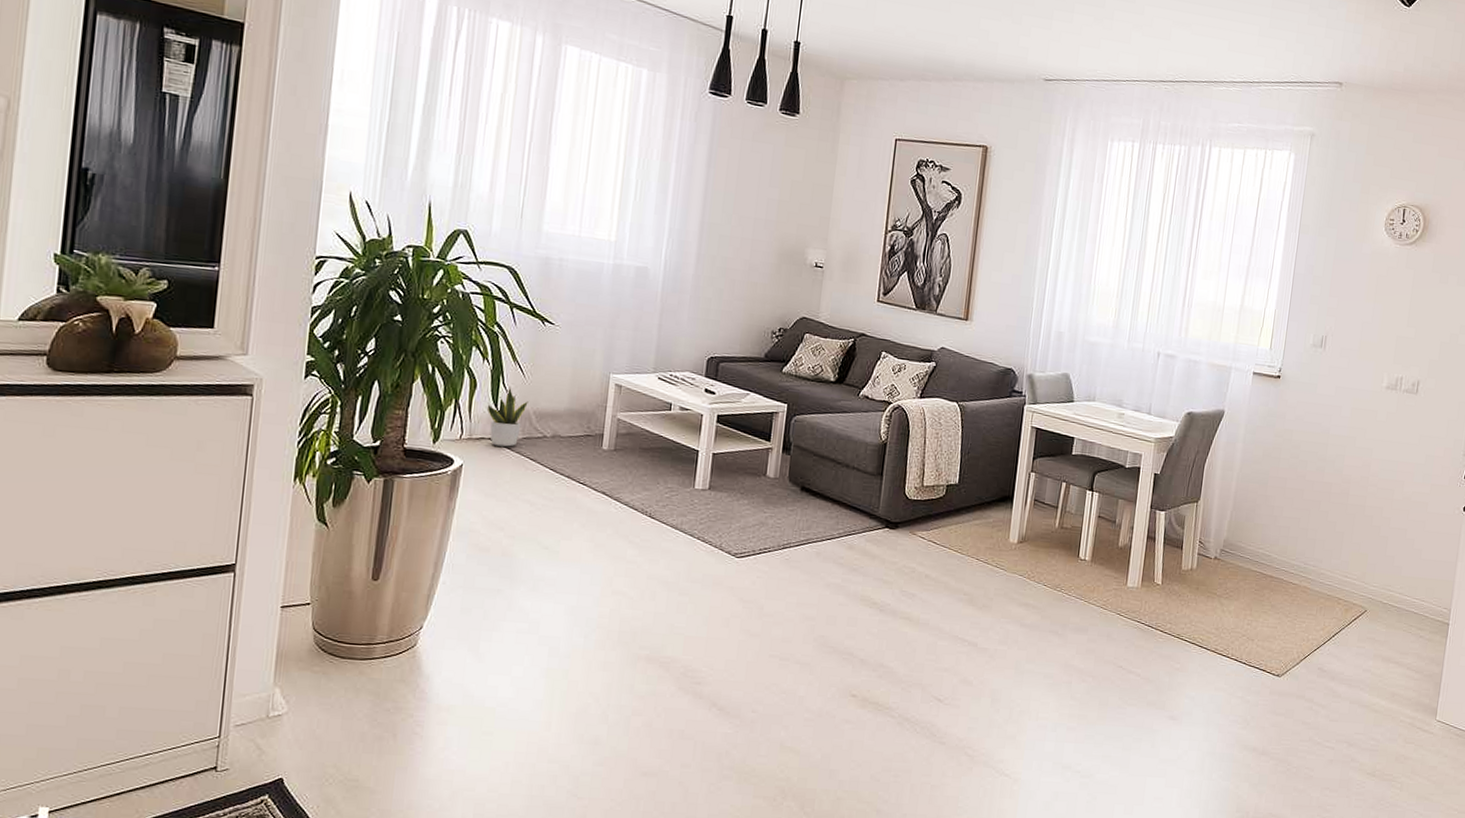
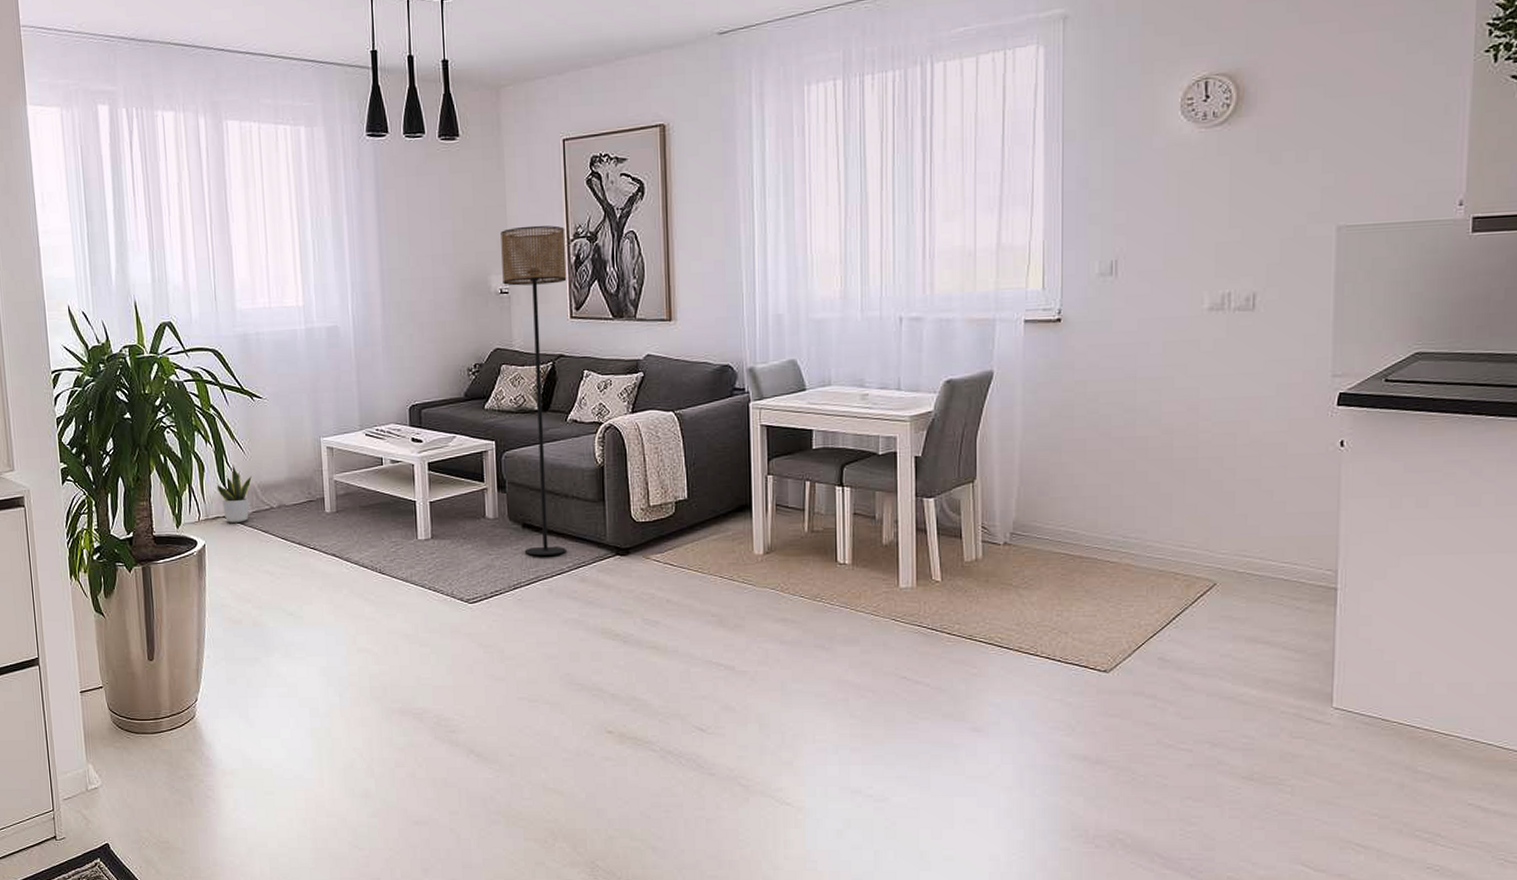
floor lamp: none [799,208,885,521] -> present [501,225,567,556]

